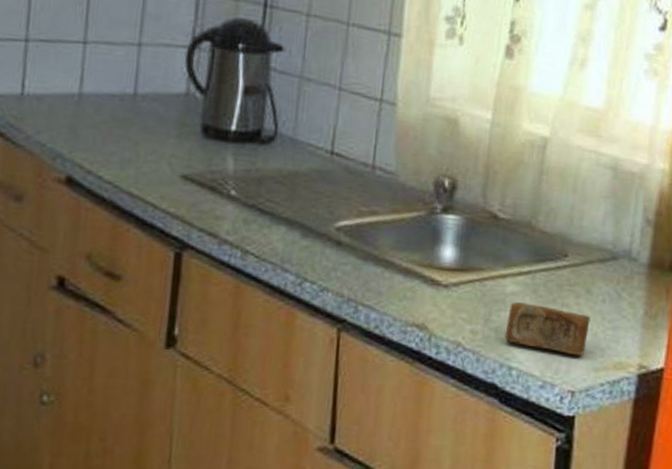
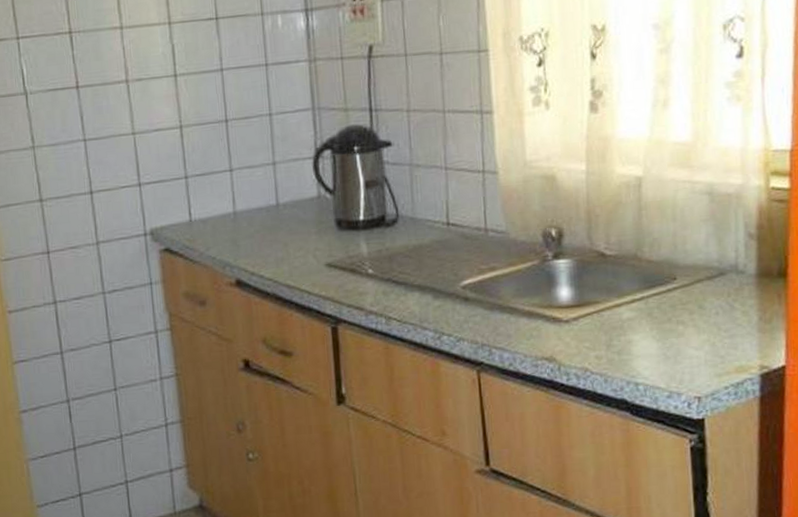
soap bar: present [505,302,590,356] -> none [627,325,707,366]

